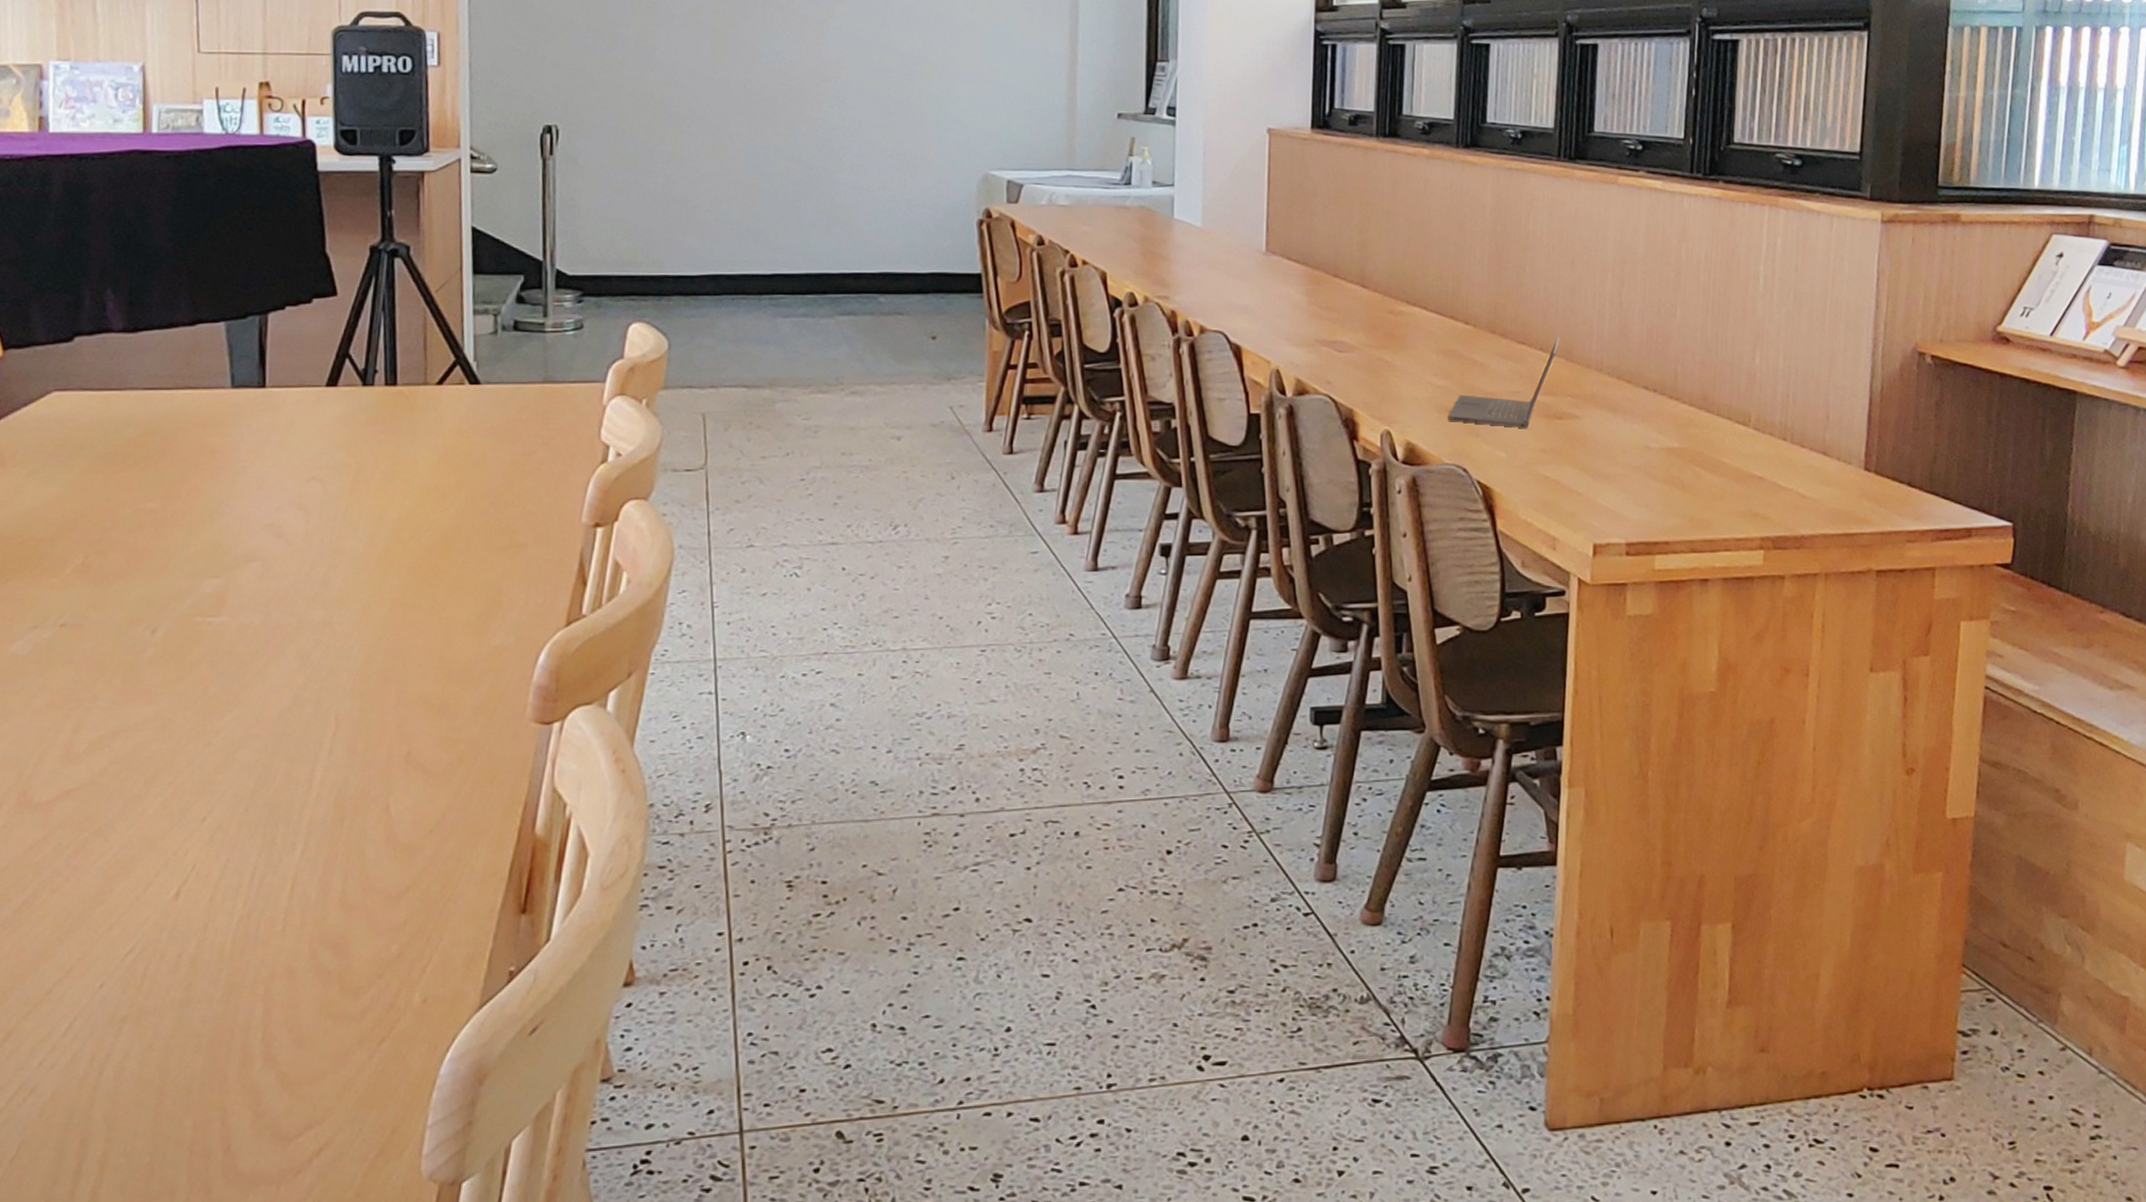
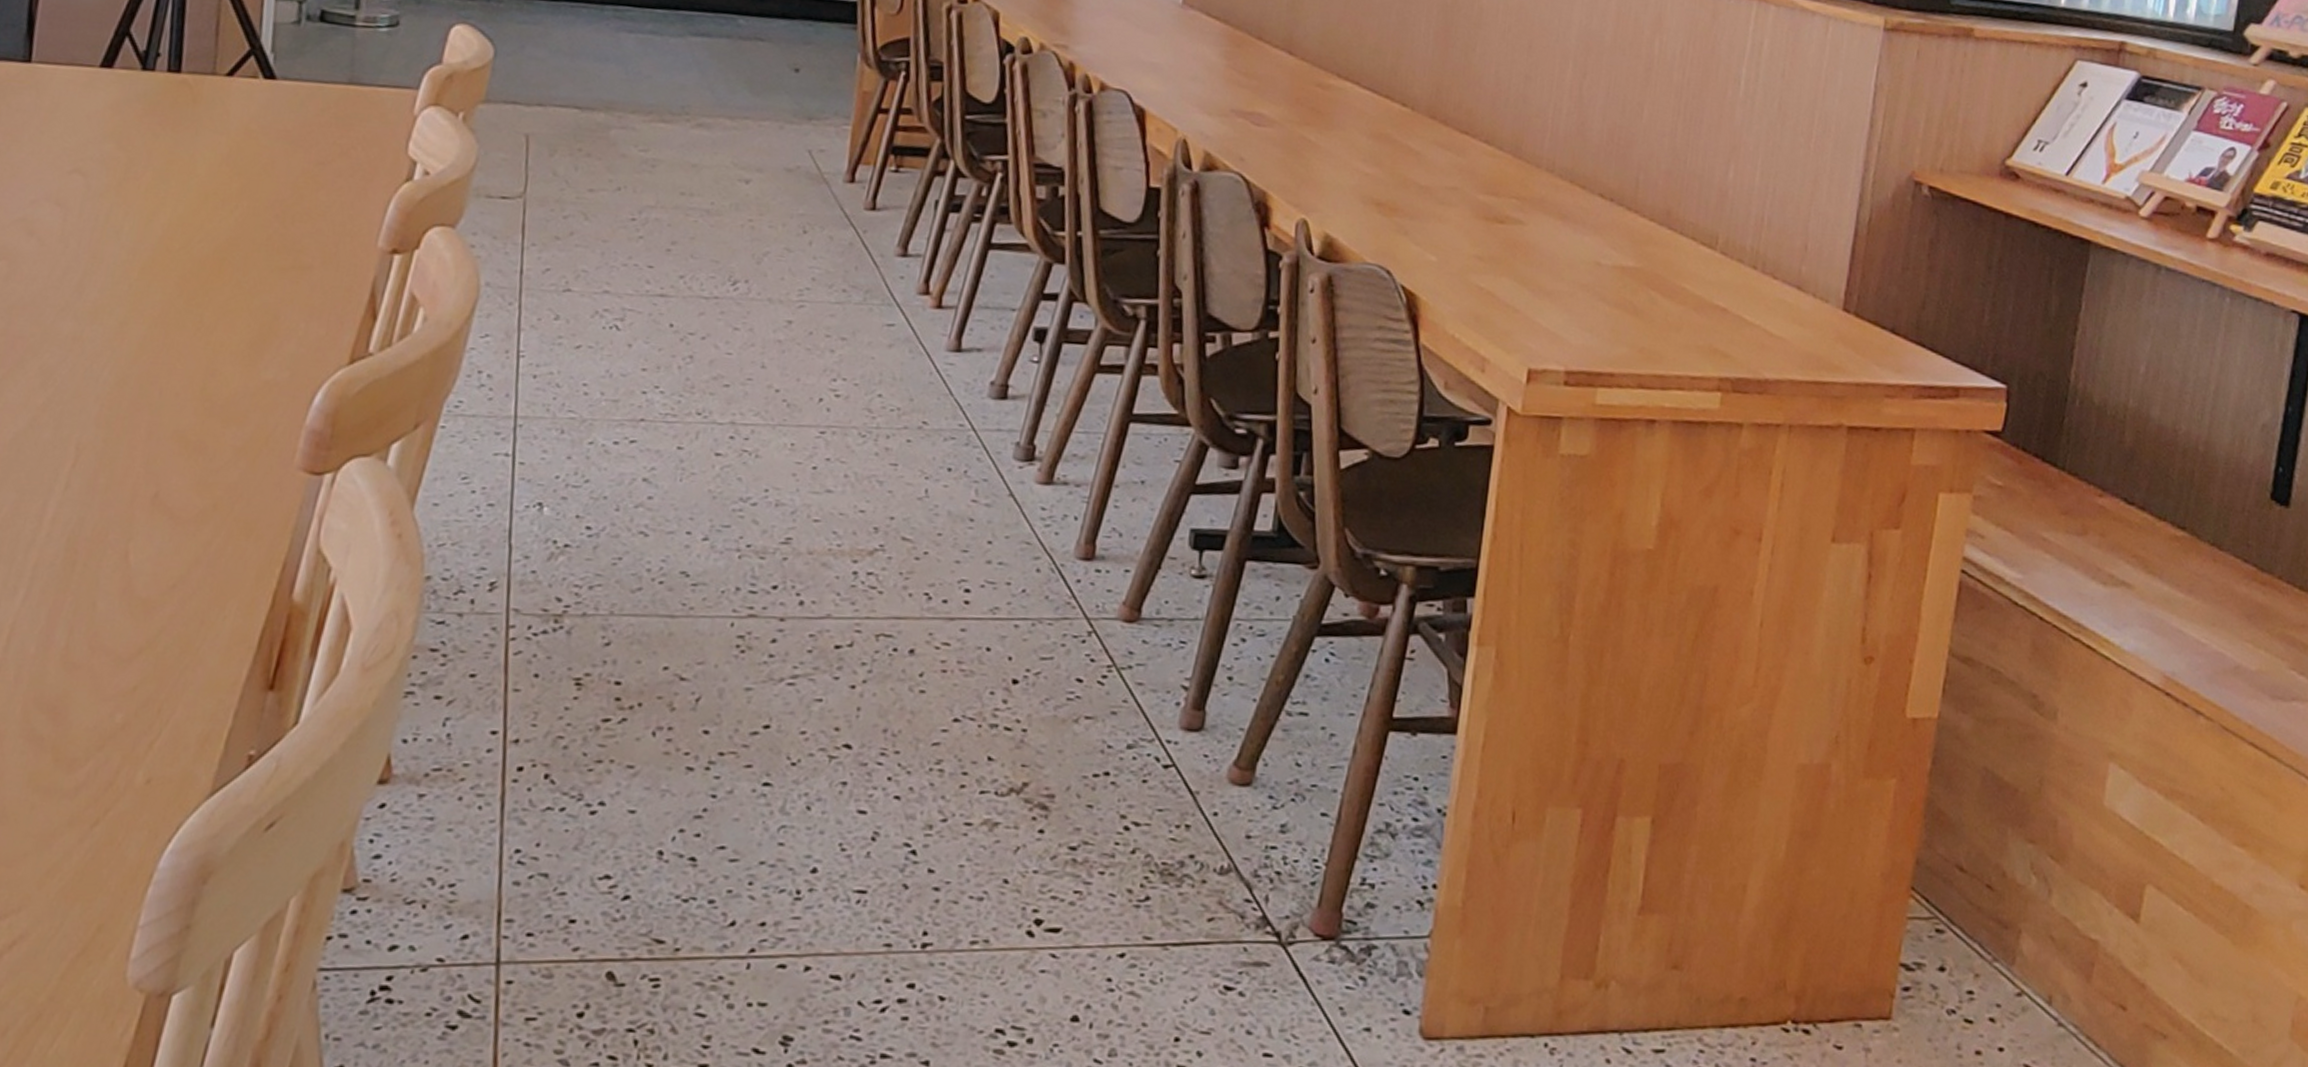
laptop computer: present [1448,335,1560,429] -> none [1374,128,1509,231]

